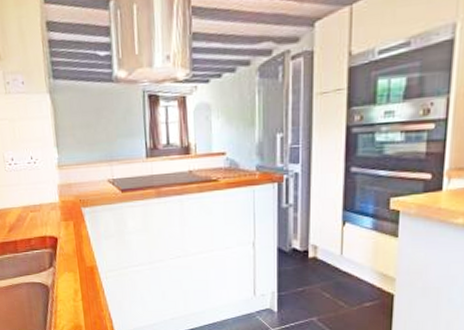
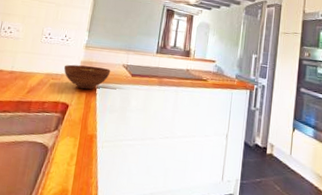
bowl: none [39,187,95,218] -> present [63,64,110,90]

